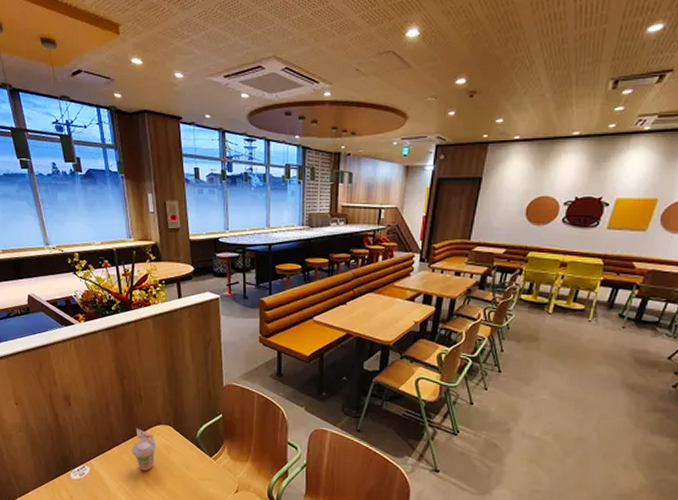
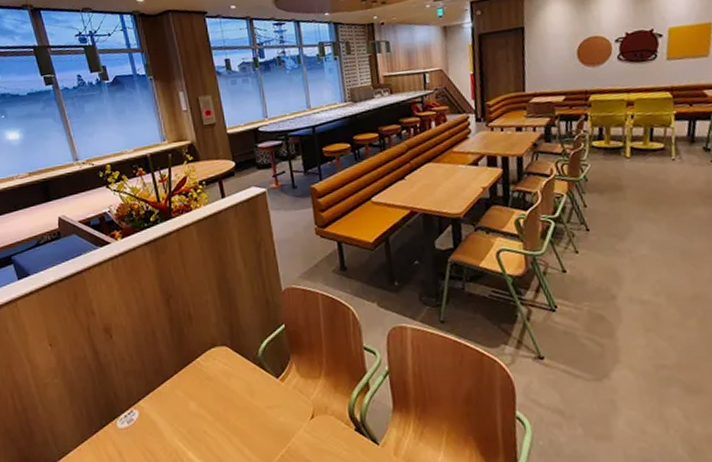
beverage cup: present [131,427,158,472] -> none [185,353,215,407]

